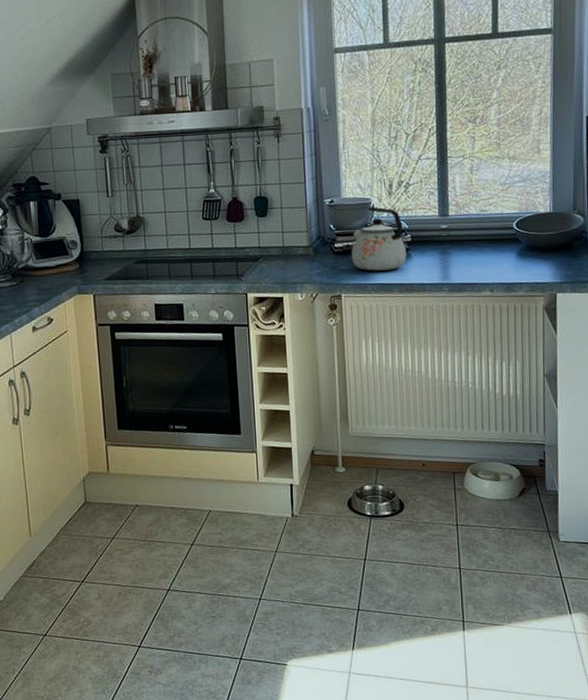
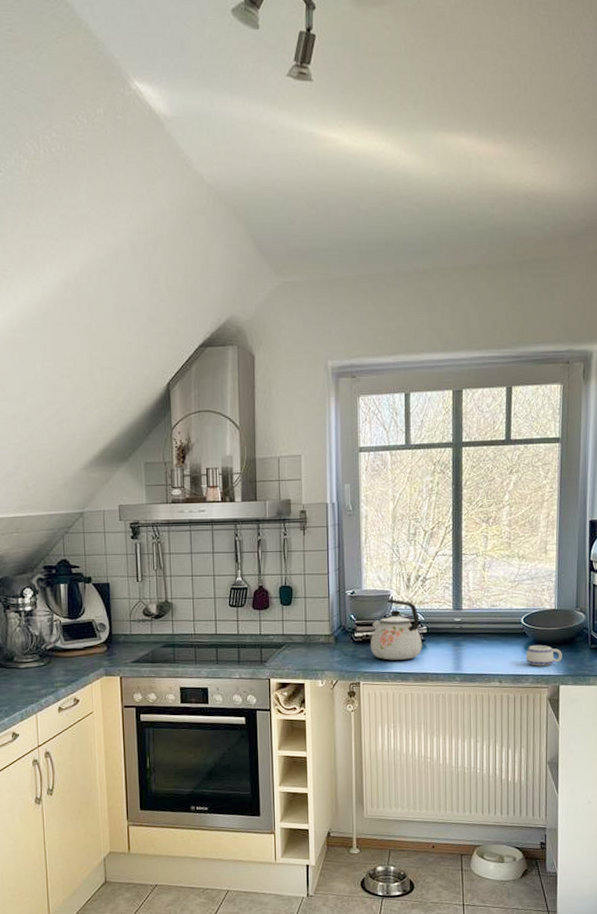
mug: none [519,250,559,274] -> present [526,644,562,666]

